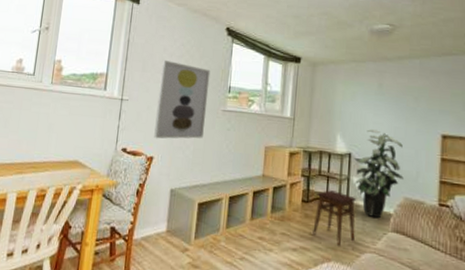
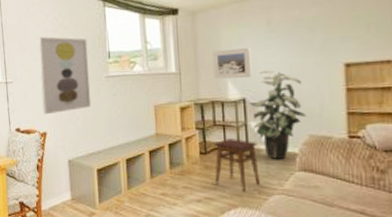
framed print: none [324,103,362,135] -> present [212,47,252,79]

